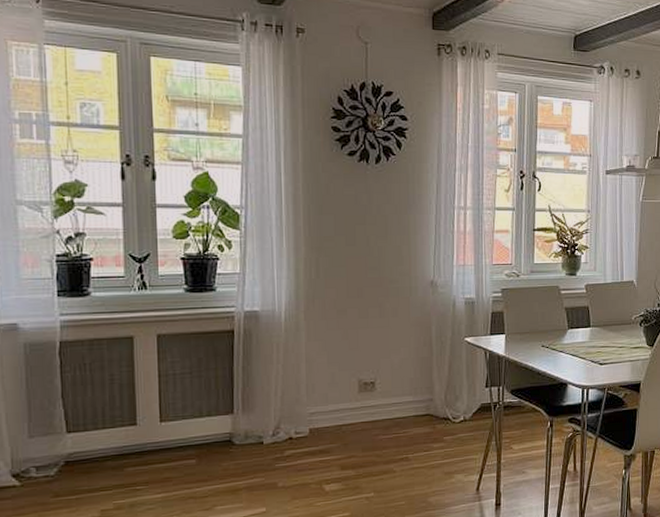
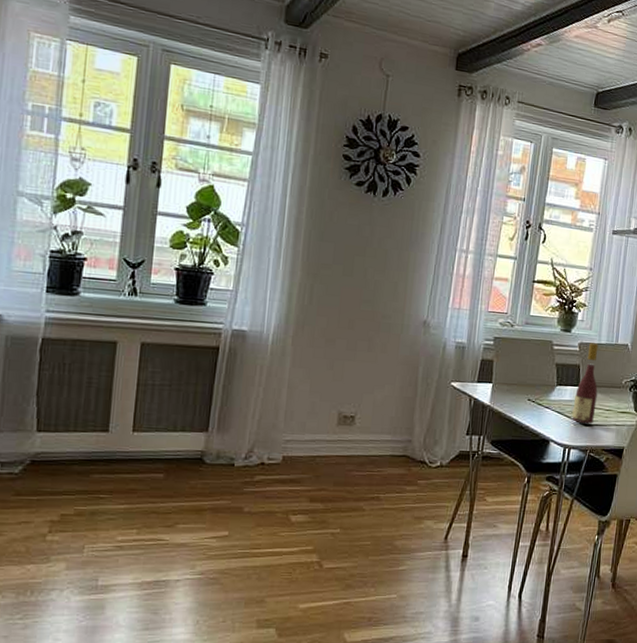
wine bottle: none [586,283,609,363] -> present [572,343,599,424]

